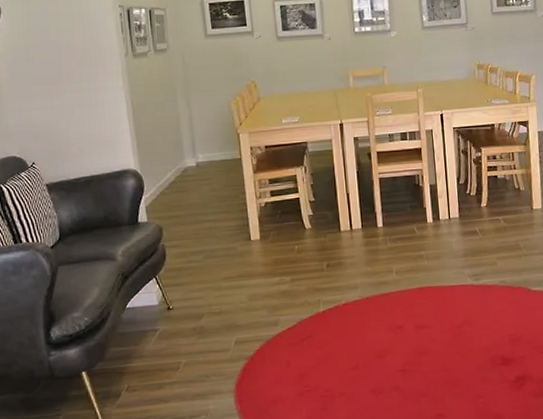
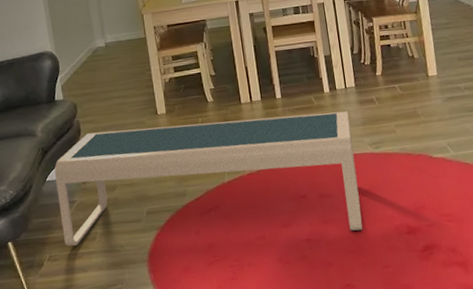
coffee table: none [135,242,458,376] -> present [54,111,363,247]

